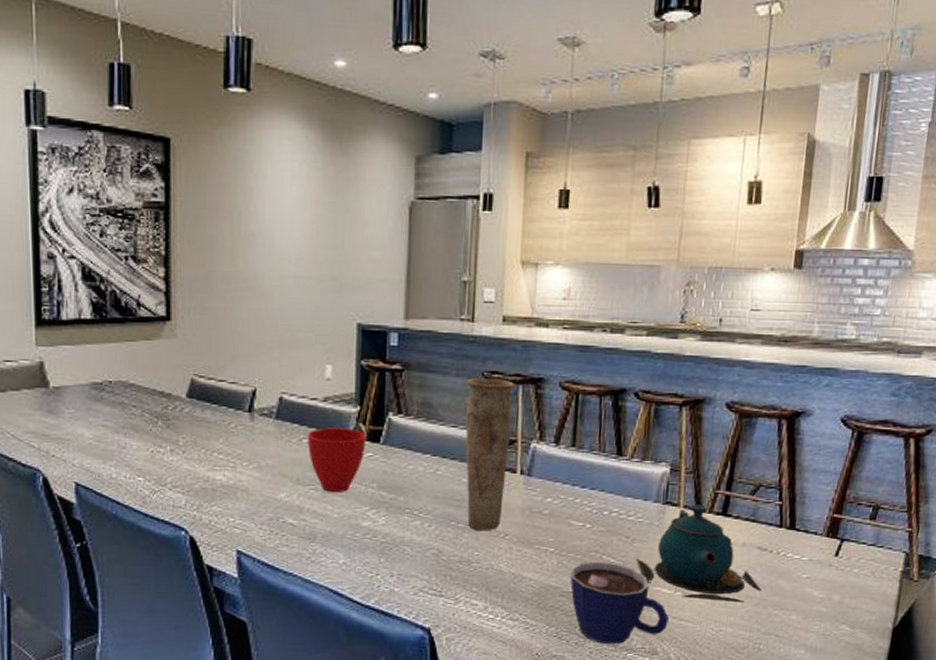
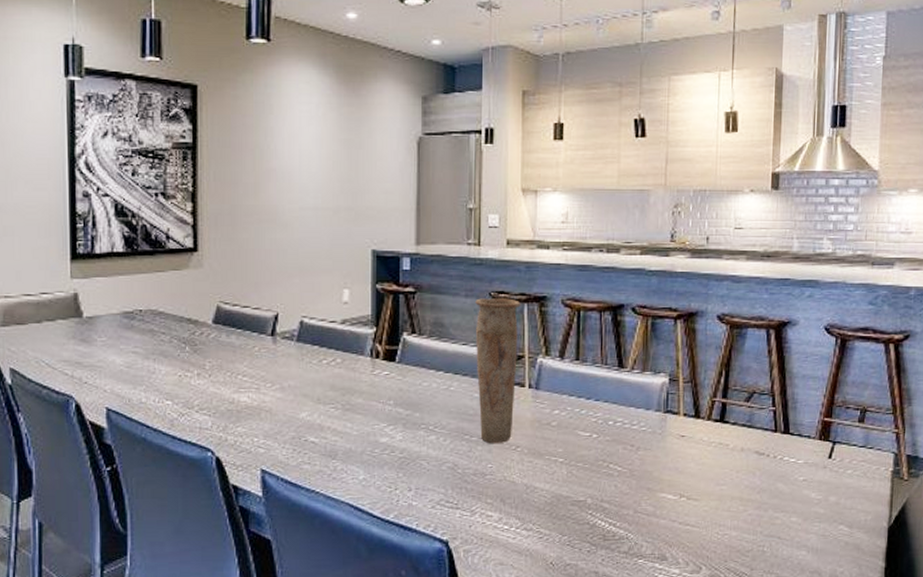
cup: present [307,427,366,492] -> none [327,348,383,410]
cup: present [570,561,669,645] -> none [579,470,675,552]
teapot: present [635,504,762,603] -> none [641,412,762,506]

